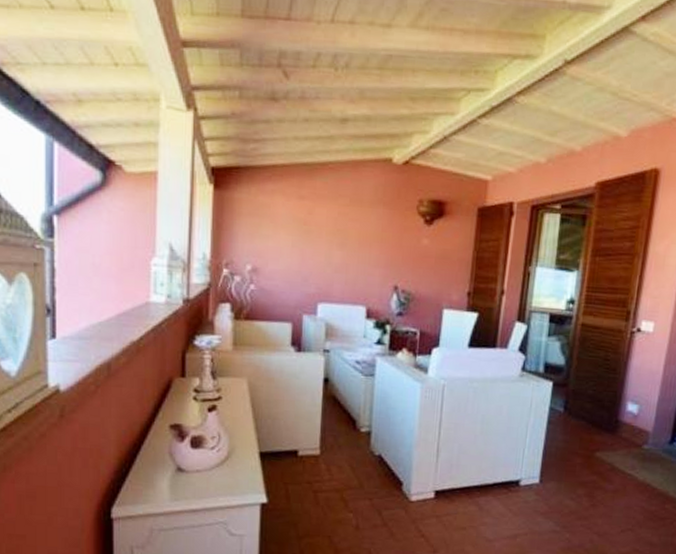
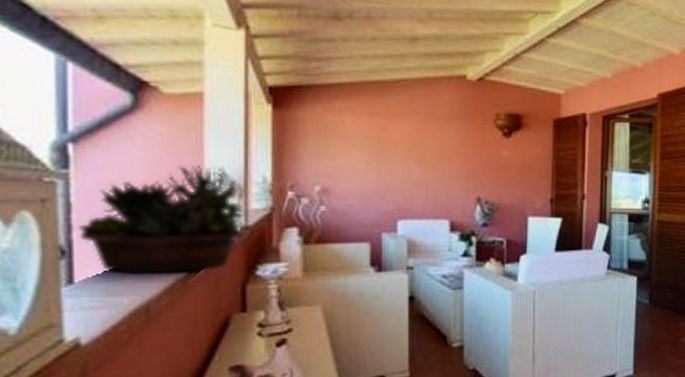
succulent planter: none [60,239,187,338] -> present [79,164,245,275]

